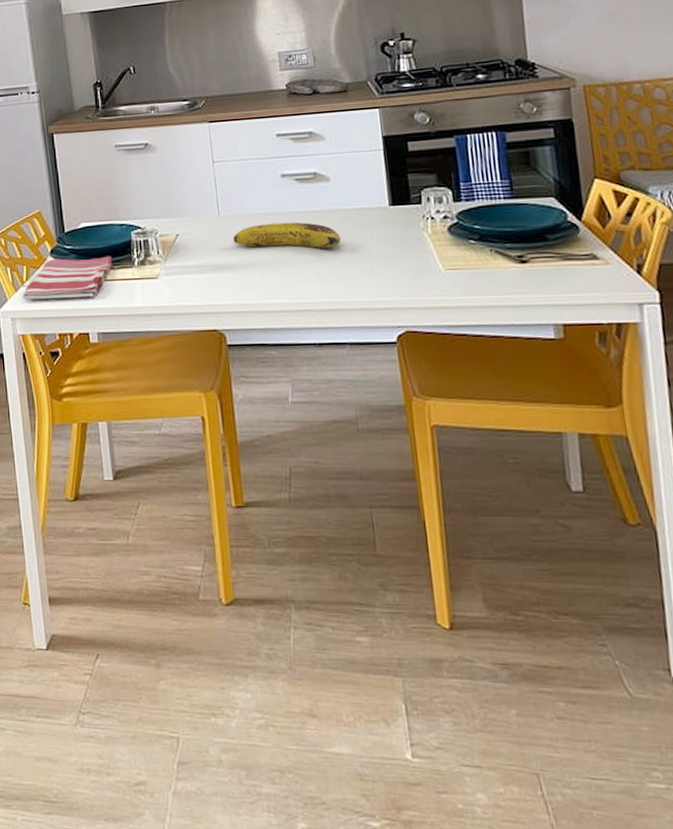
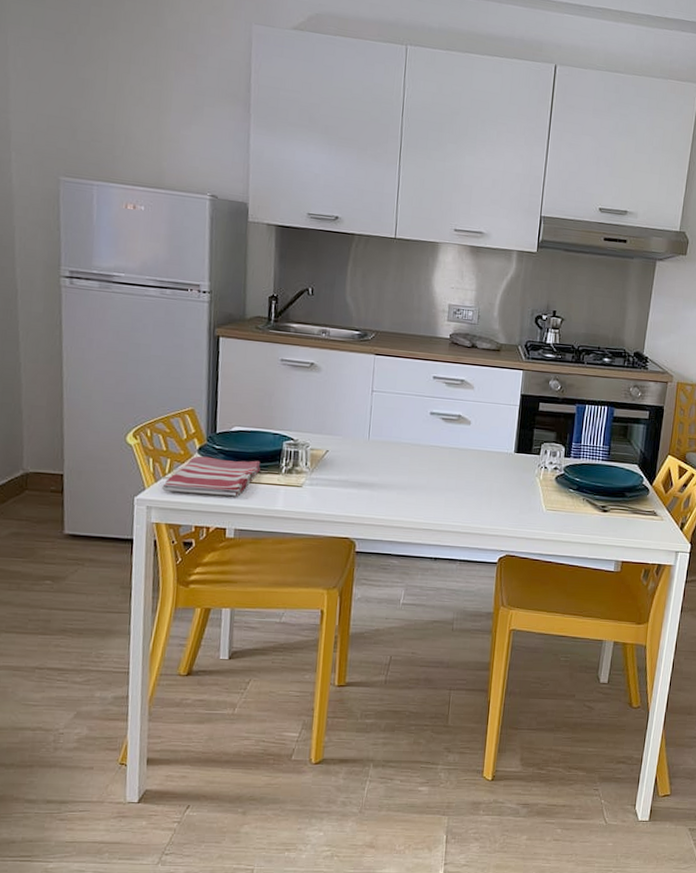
fruit: present [232,222,342,248] -> none [377,452,471,481]

